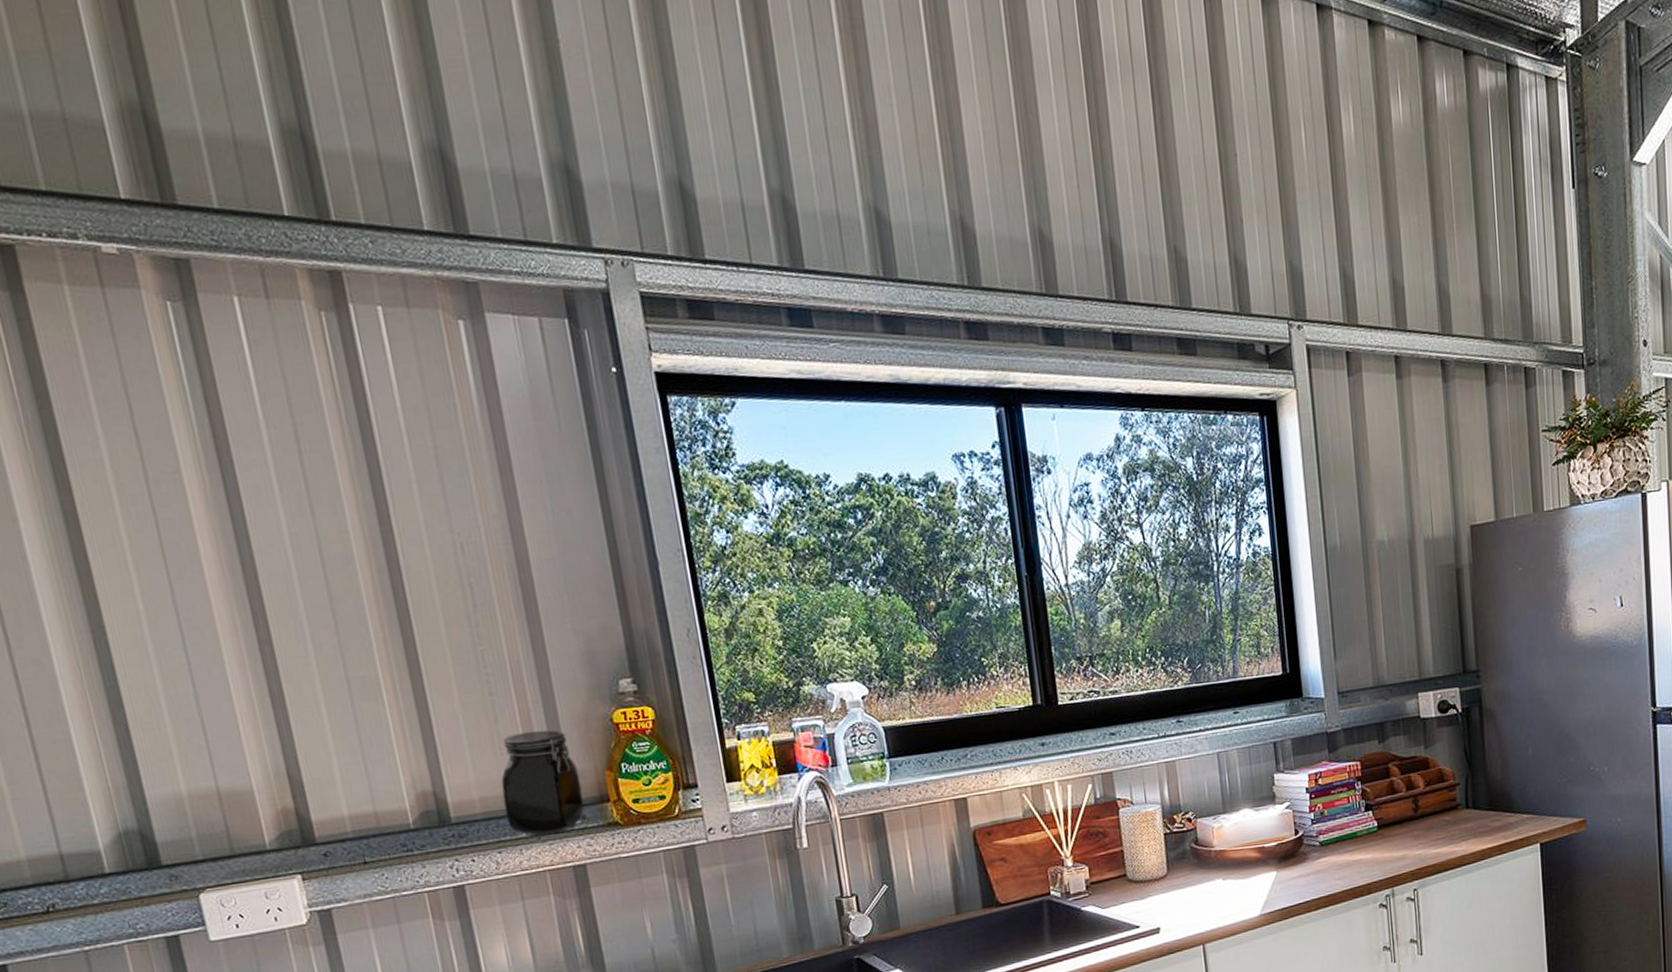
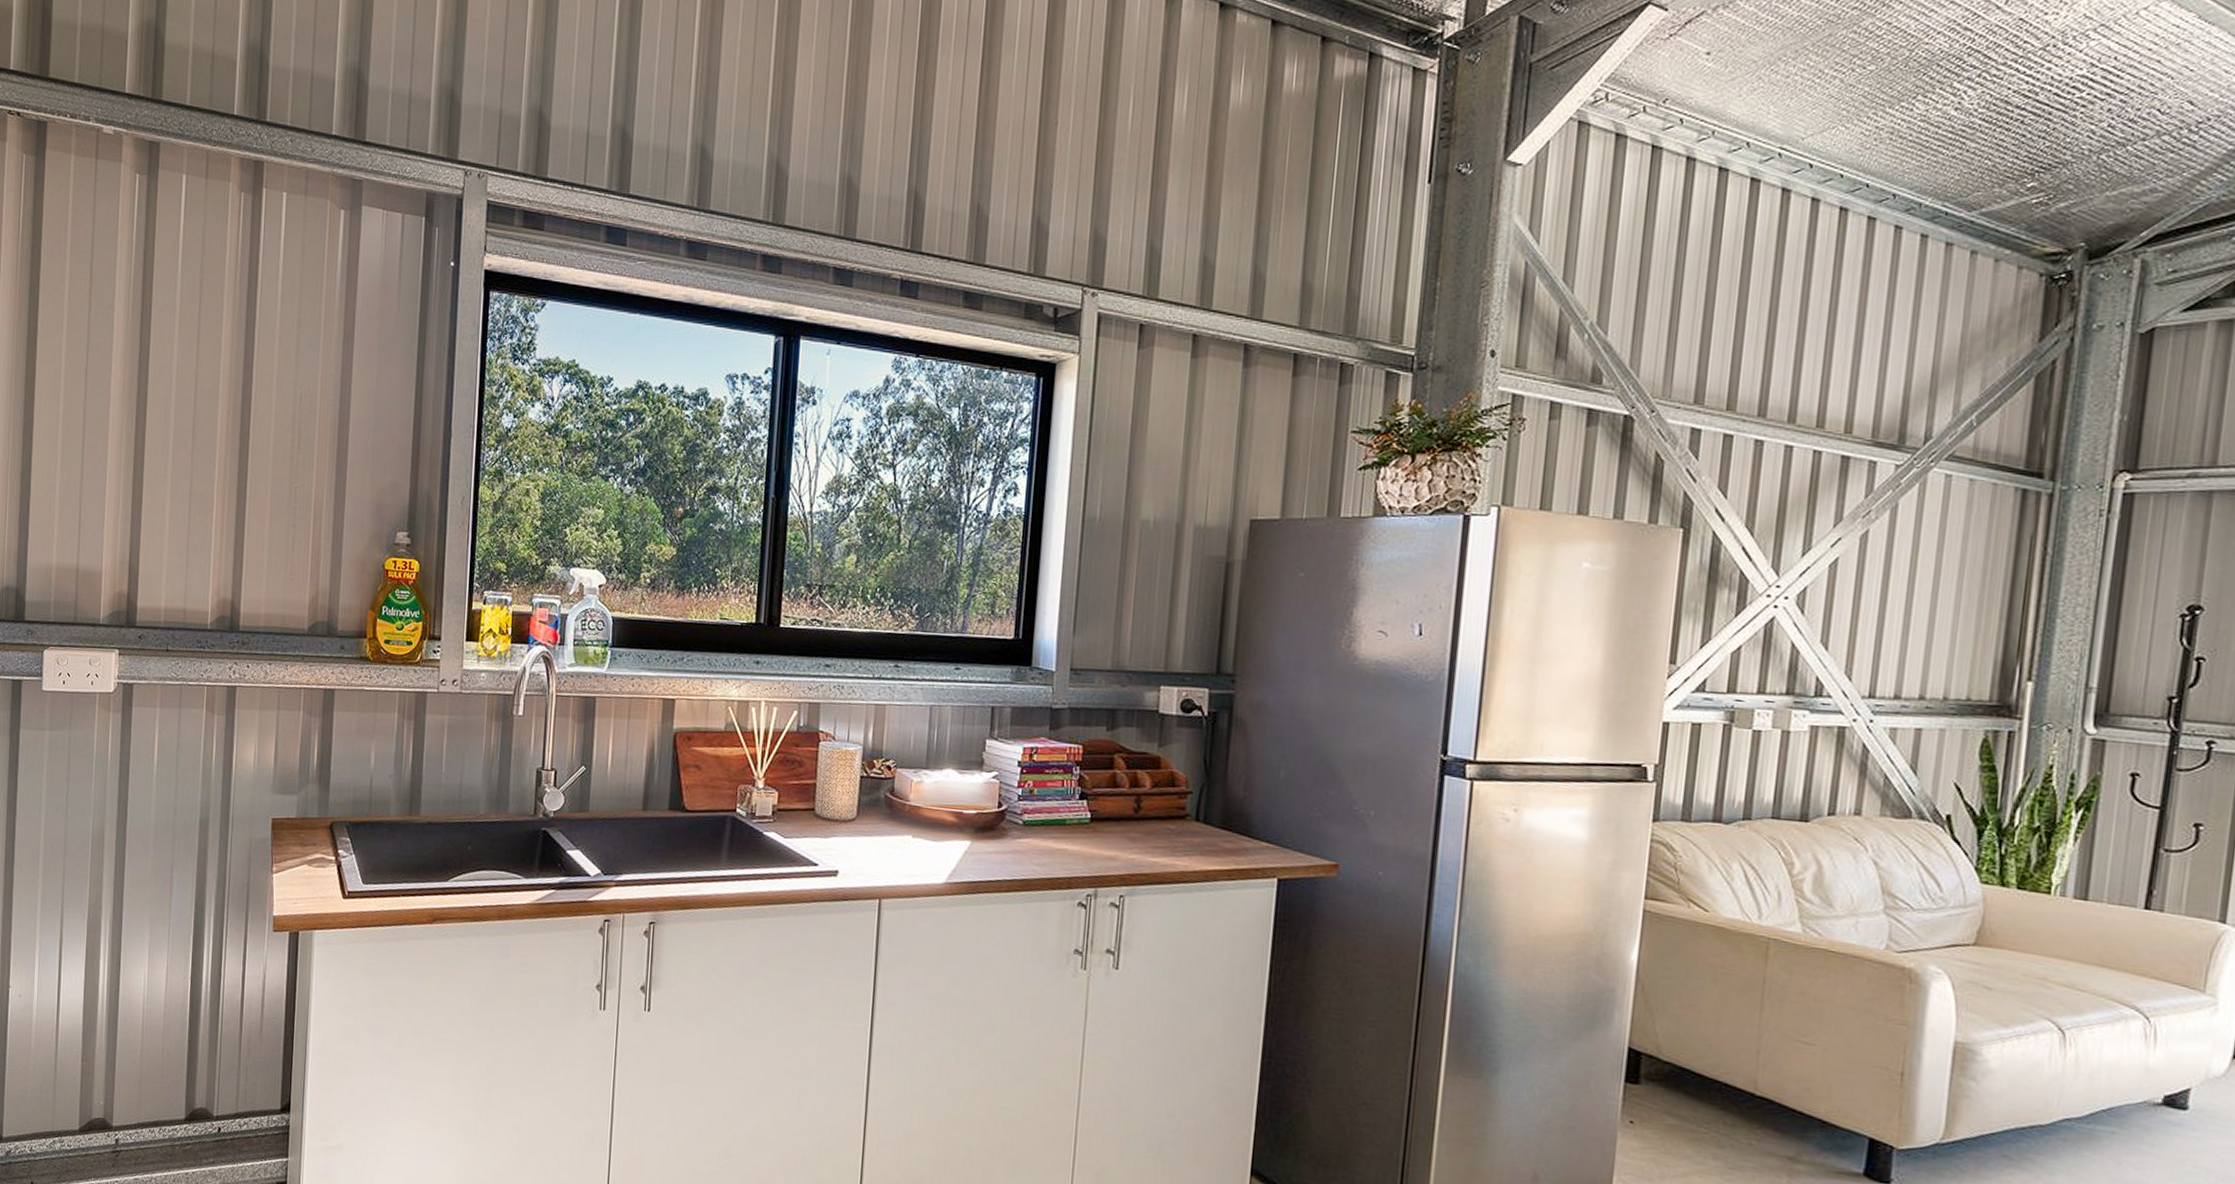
jar: present [501,730,584,836] -> none [282,563,347,658]

